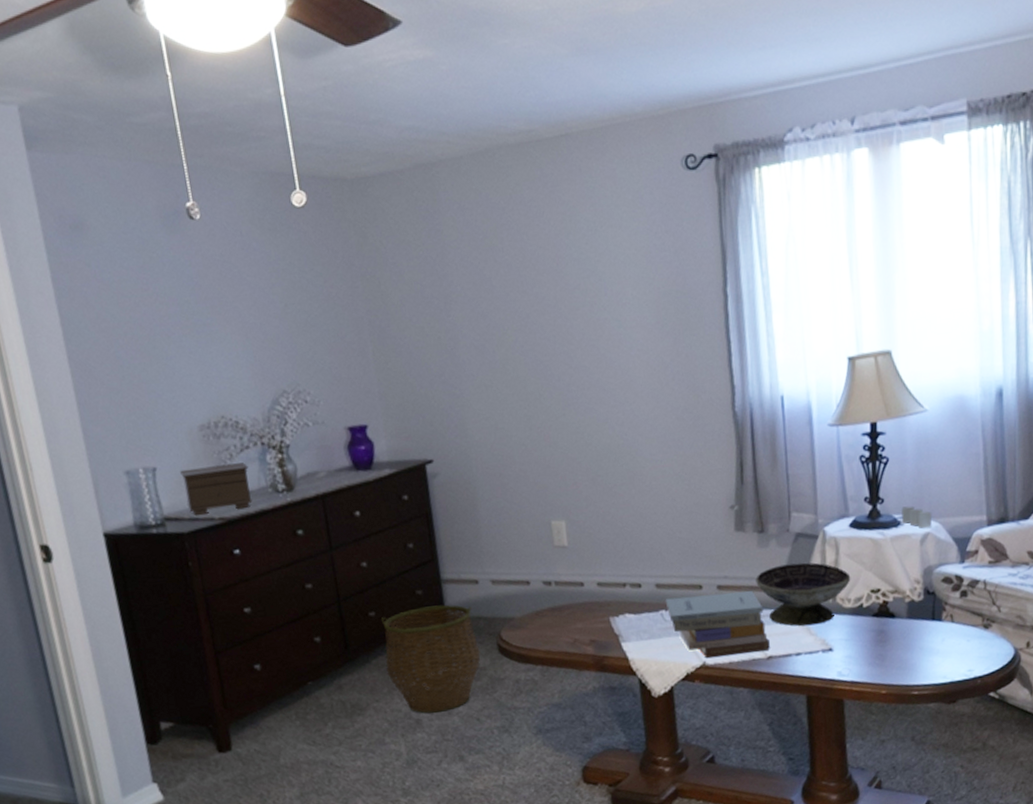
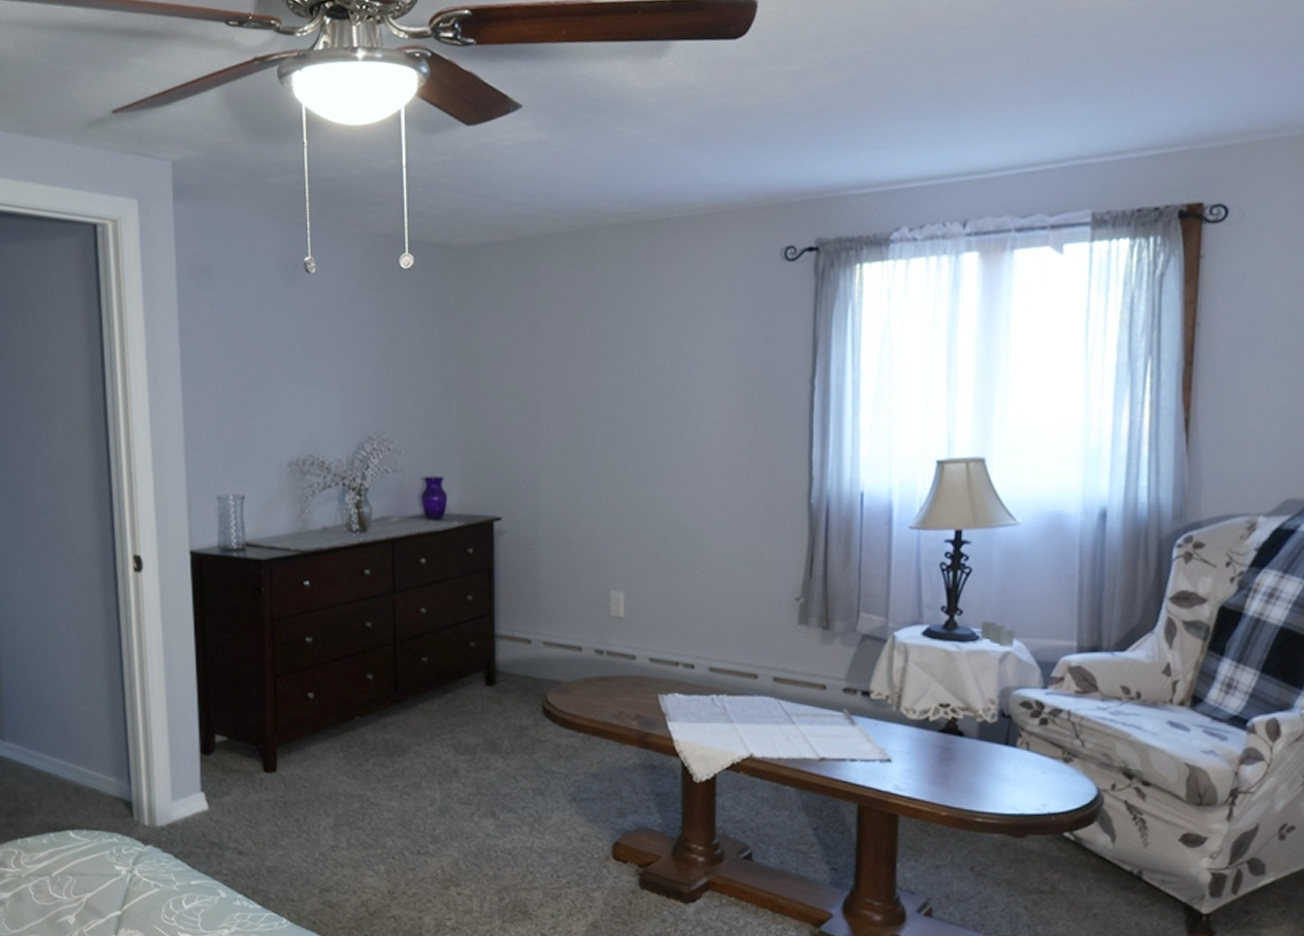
jewelry box: present [180,462,253,516] -> none [266,500,328,545]
basket: present [380,605,481,714] -> none [431,659,525,765]
books: present [665,591,770,659] -> none [717,684,823,751]
decorative bowl: present [755,562,851,626] -> none [815,665,919,732]

